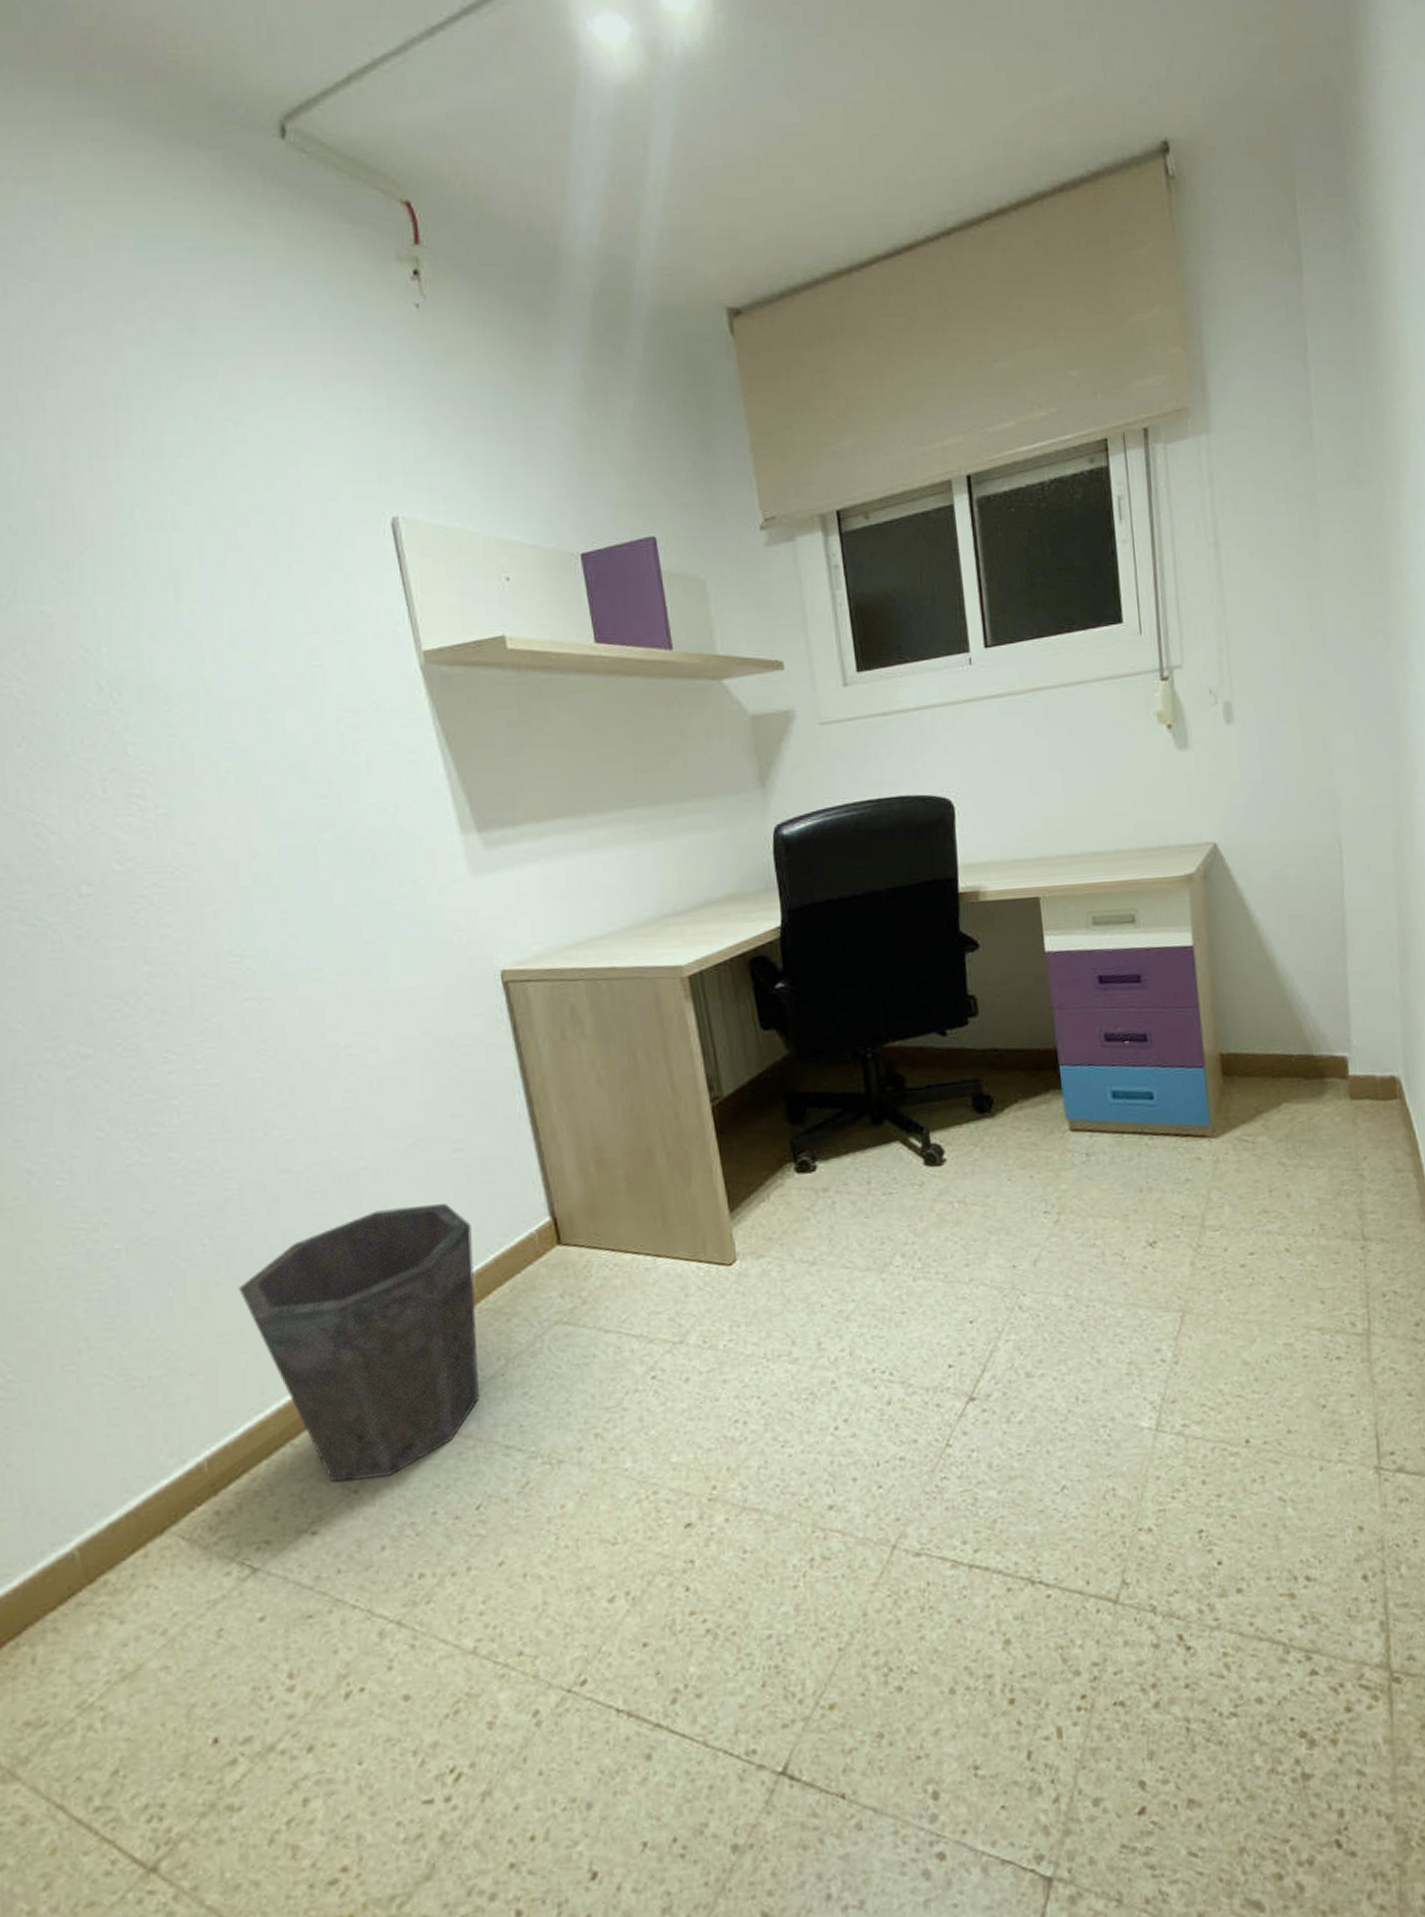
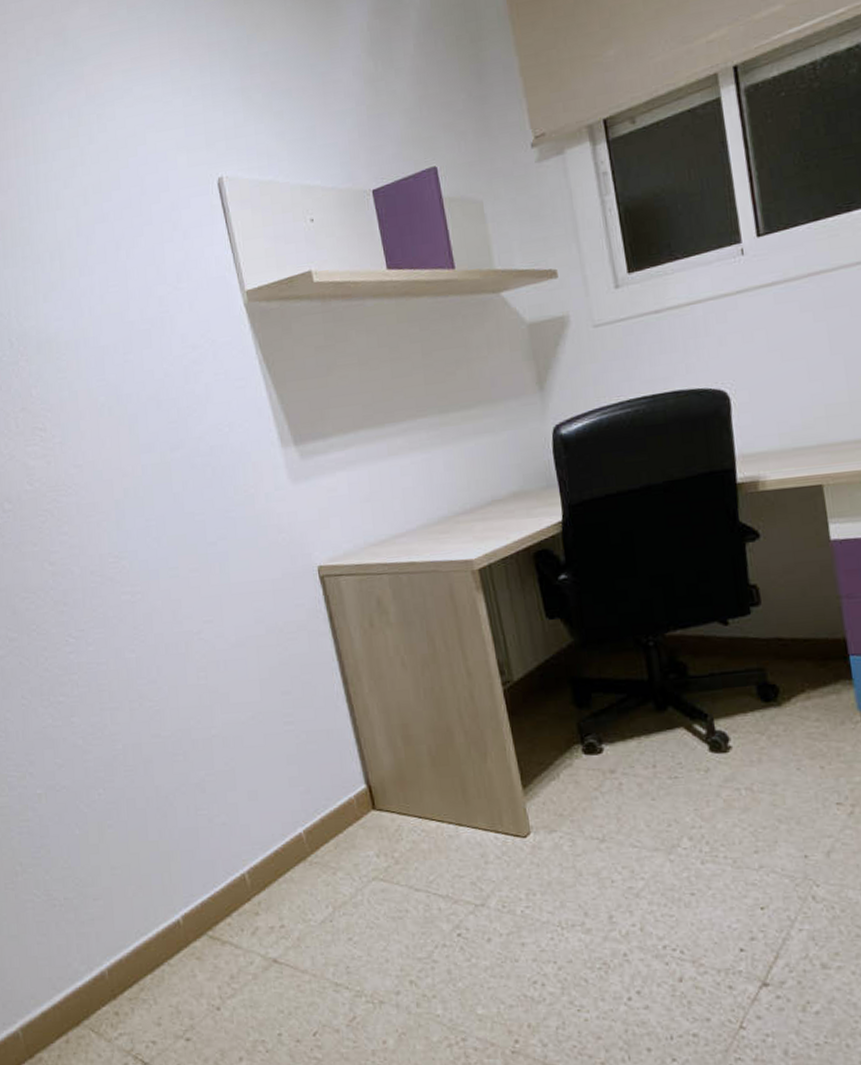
waste bin: present [238,1203,479,1483] -> none [125,769,312,1000]

